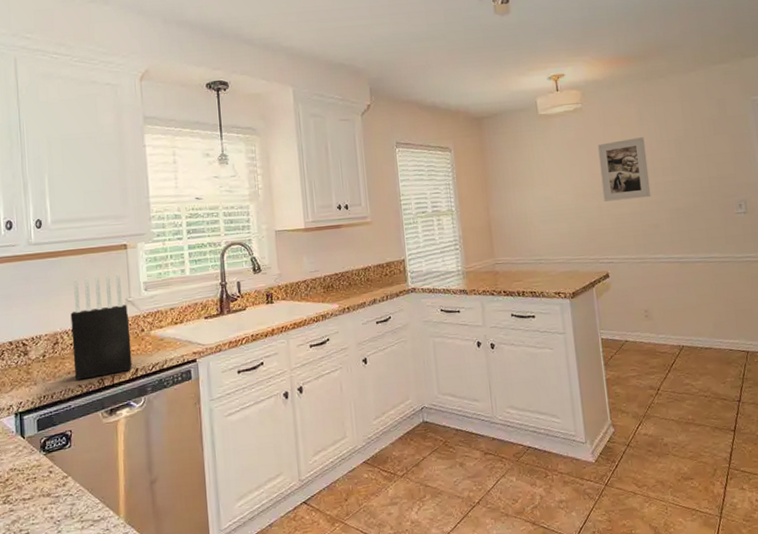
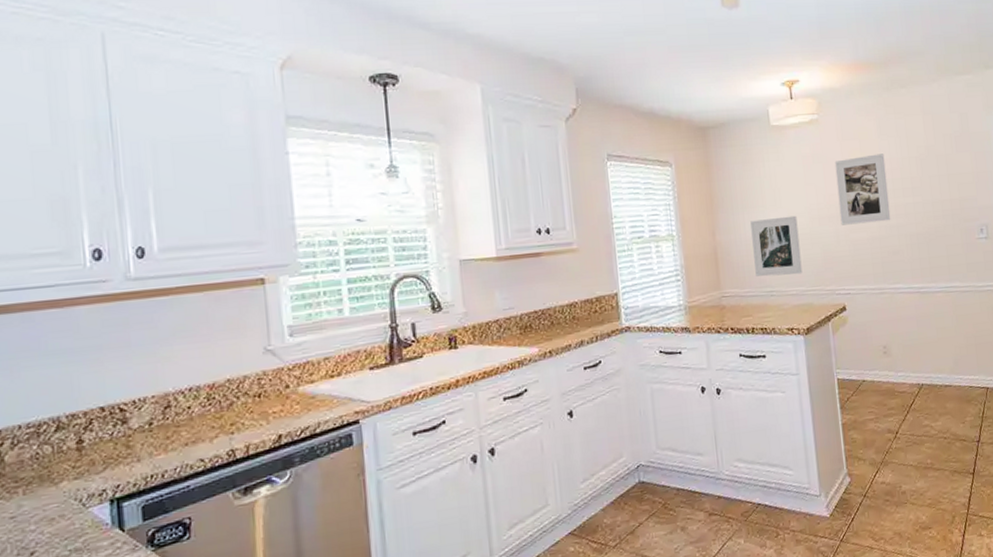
knife block: present [70,274,132,380] -> none [187,316,274,453]
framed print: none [521,193,568,247] -> present [750,215,803,277]

